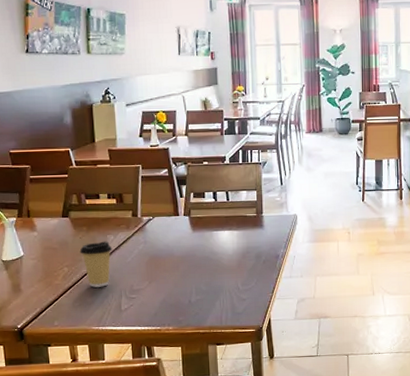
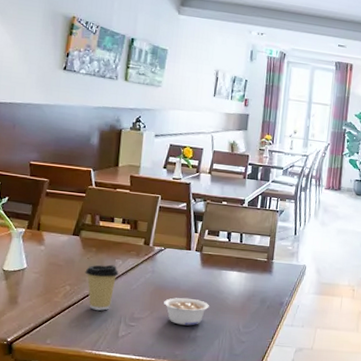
legume: none [159,263,205,291] -> present [163,297,209,326]

